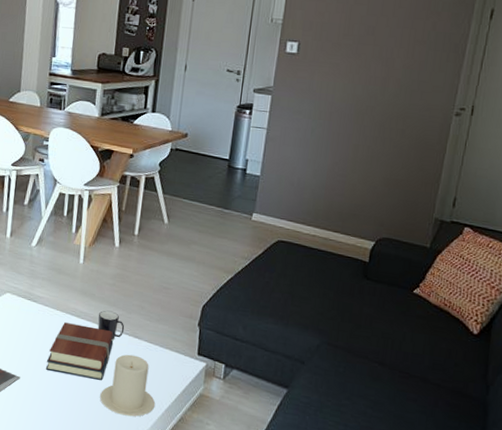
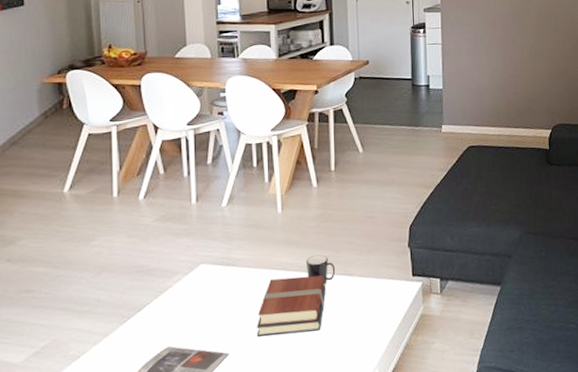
candle: present [100,354,156,417] -> none [320,294,379,361]

